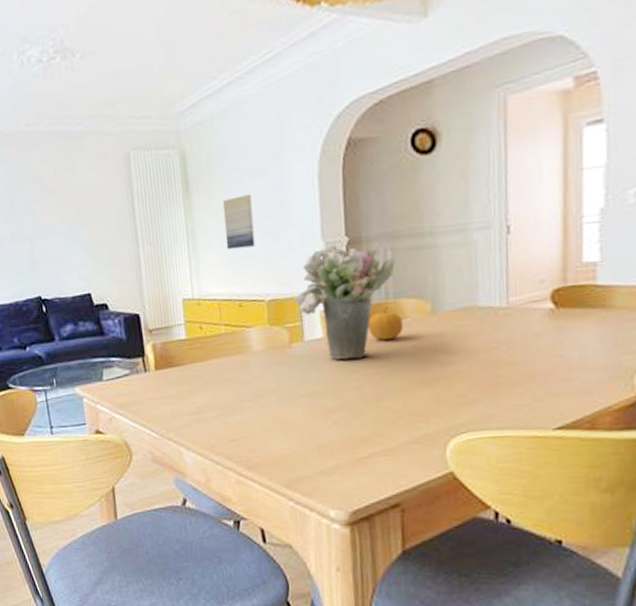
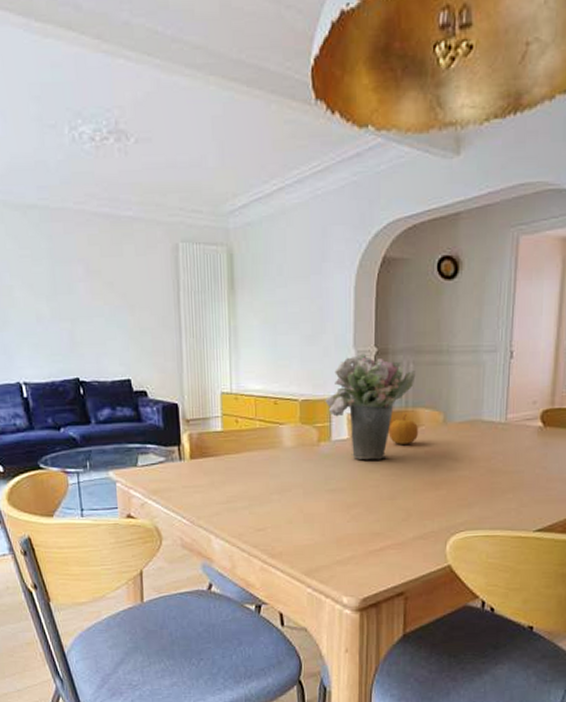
wall art: present [223,194,255,250] -> none [265,298,293,349]

